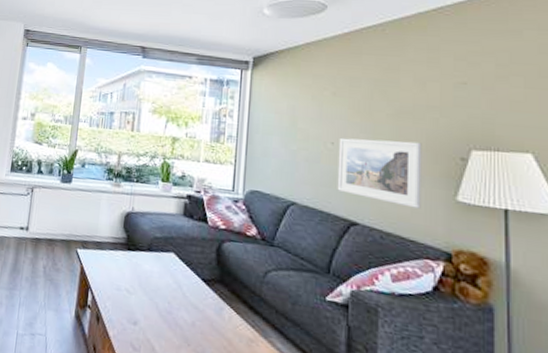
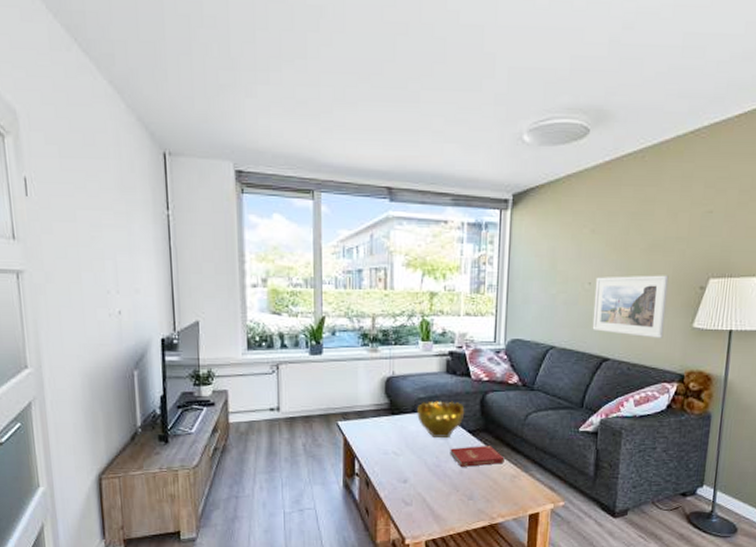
decorative bowl: none [152,242,200,283] -> present [417,401,465,437]
book: none [182,295,241,323] -> present [450,446,505,467]

